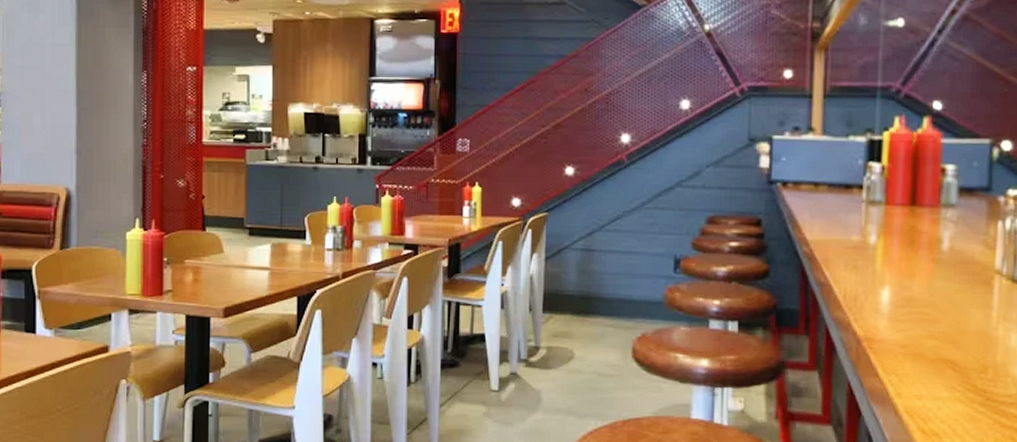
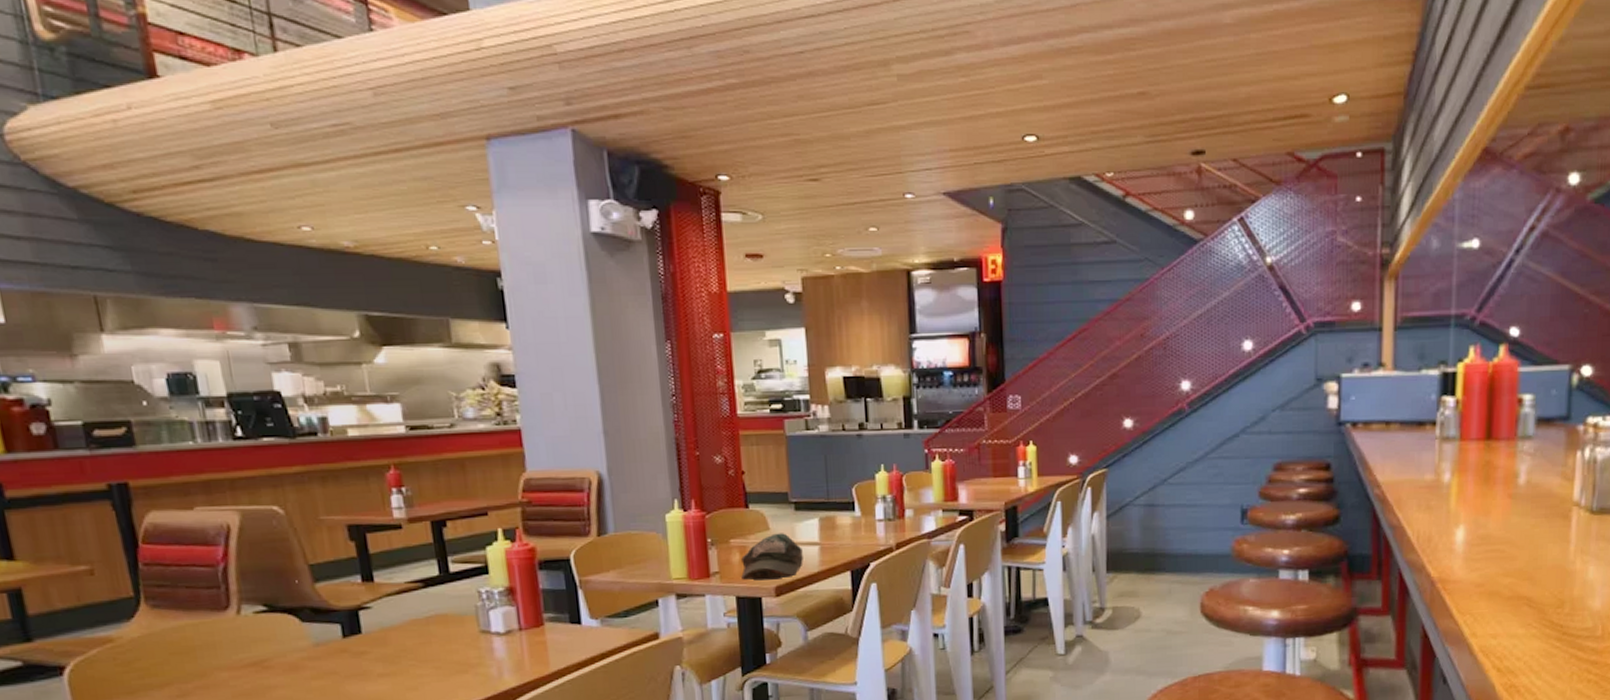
baseball cap: none [193,256,253,301] -> present [741,533,803,580]

